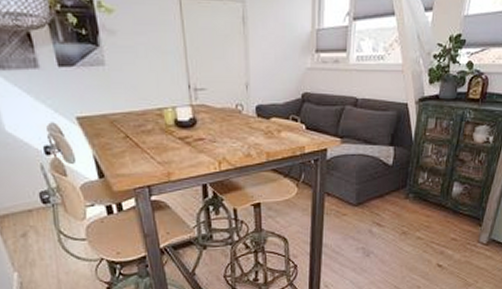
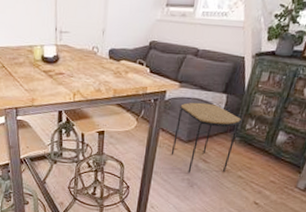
side table: none [340,158,414,241] -> present [171,102,242,173]

